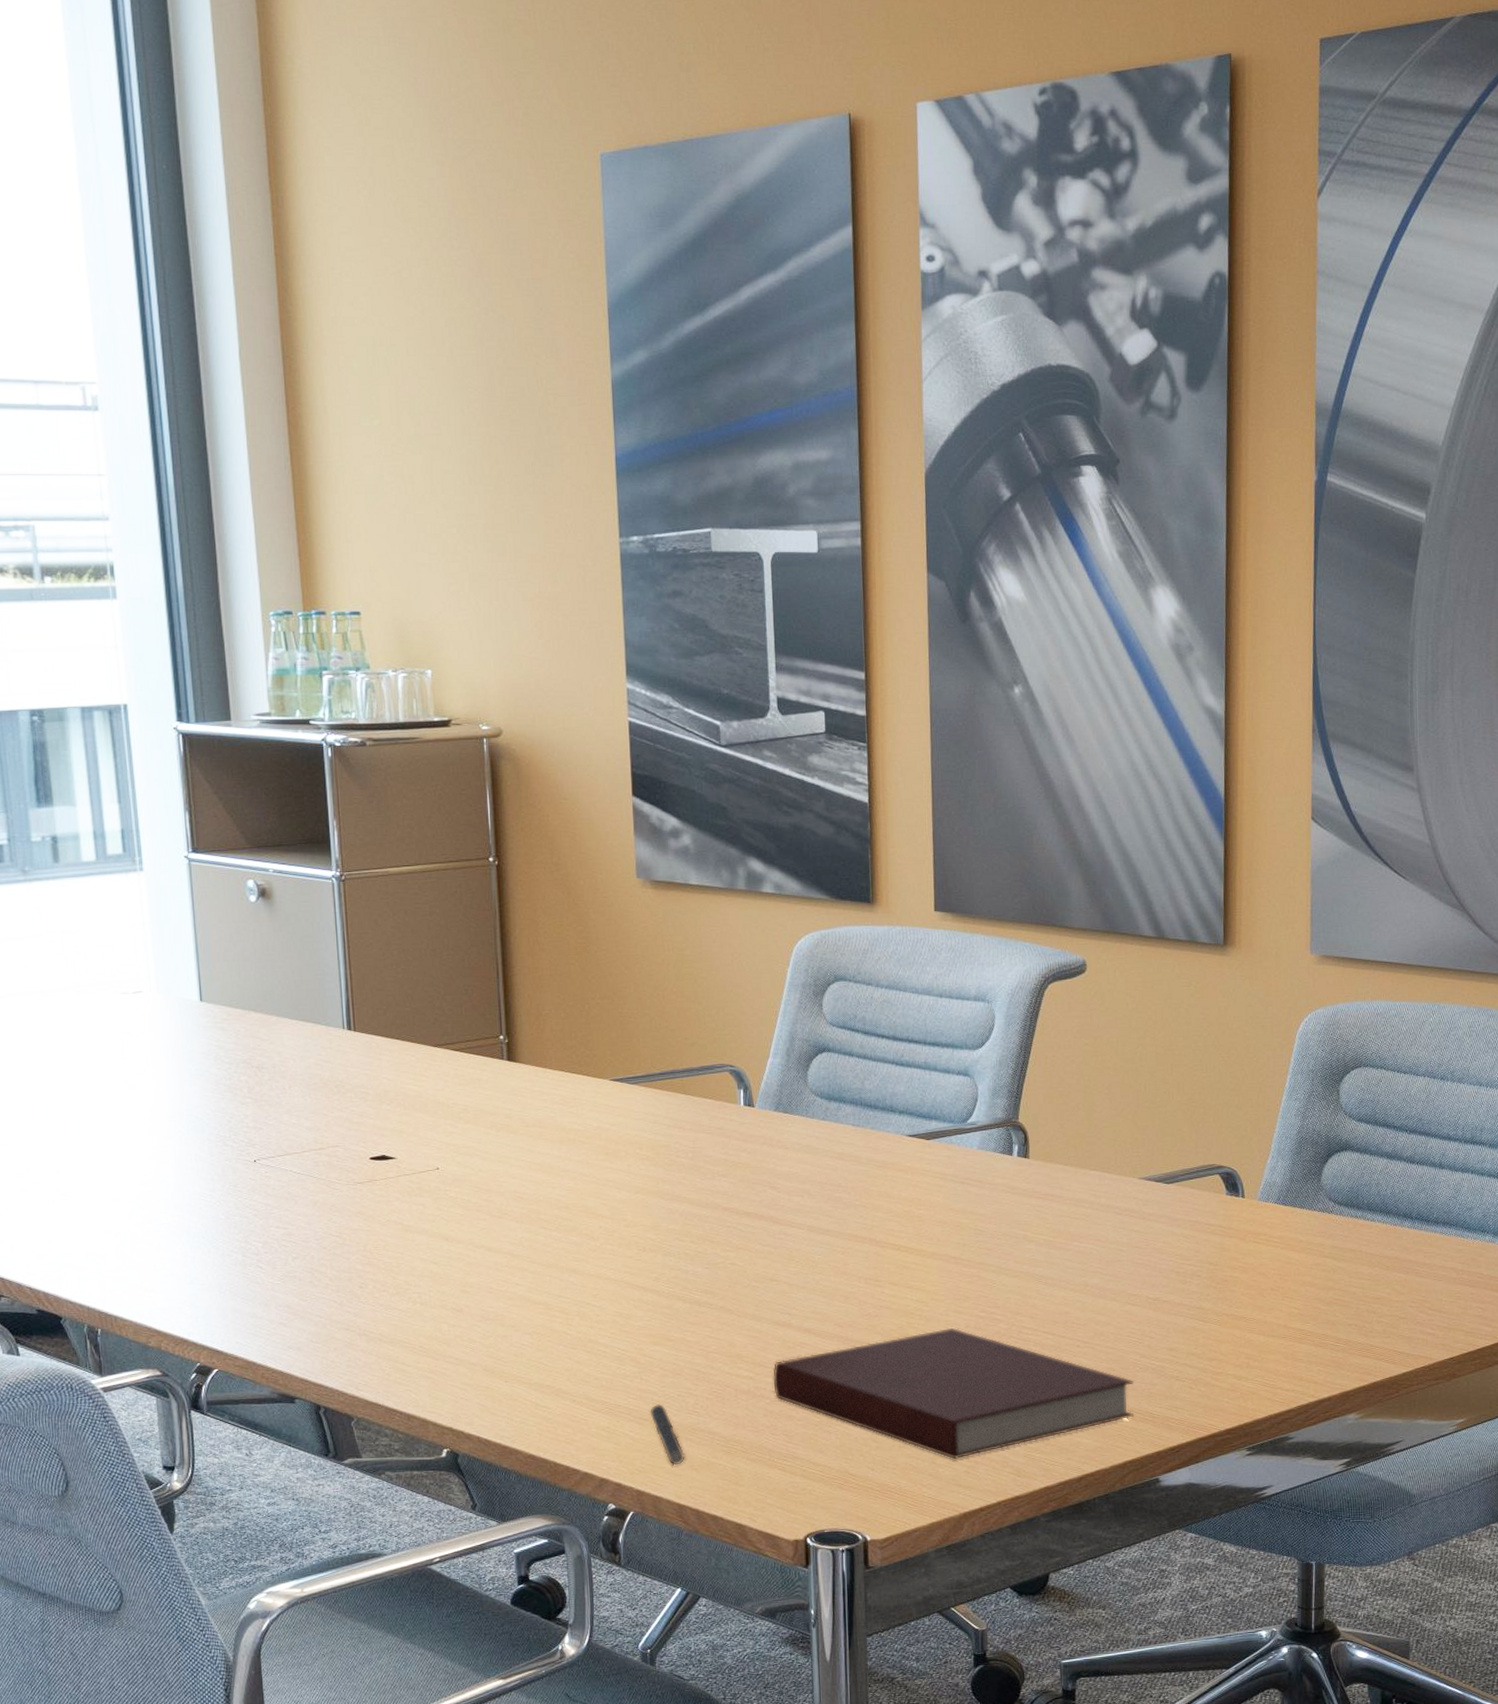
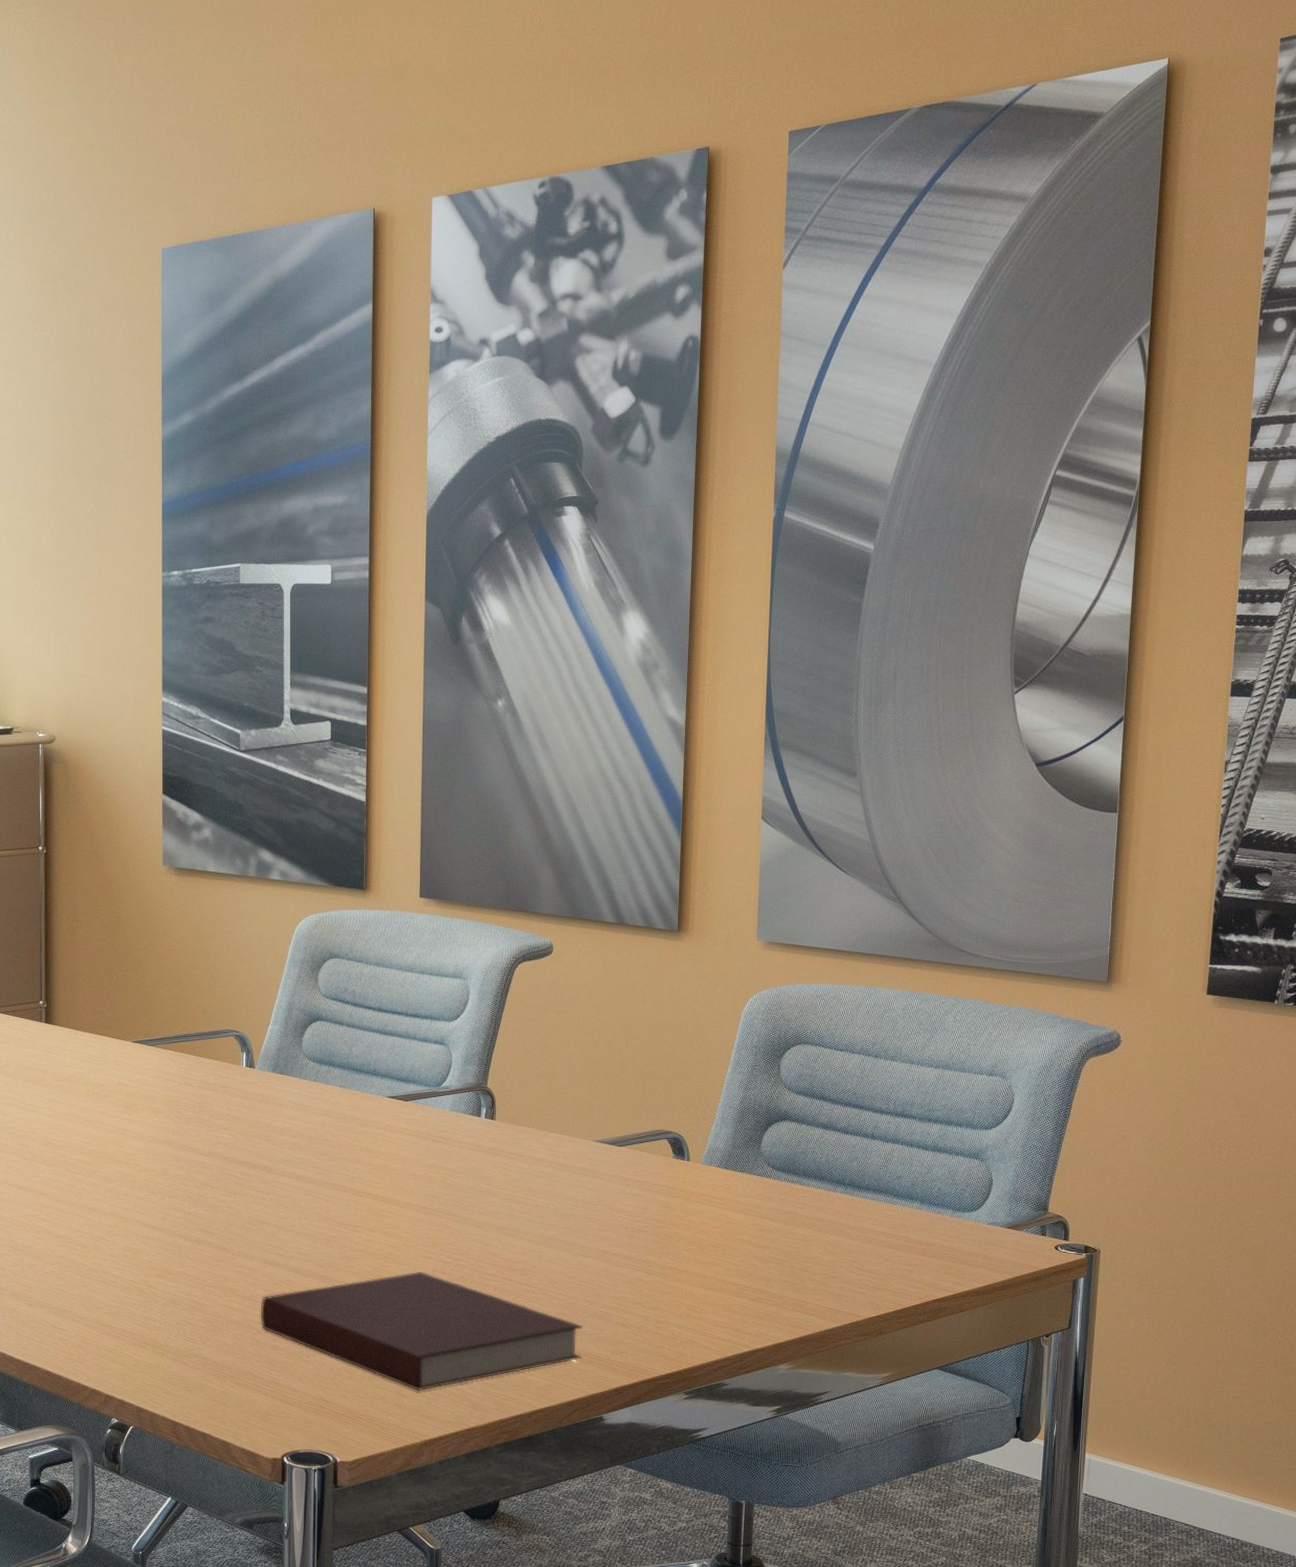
pen: present [650,1404,685,1466] -> none [152,1331,180,1386]

